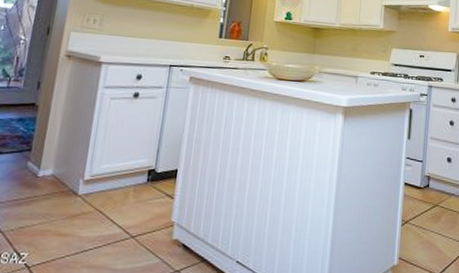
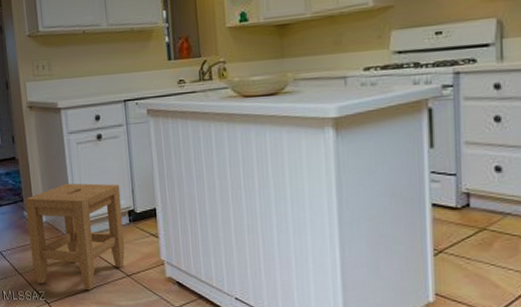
stool: none [21,136,146,253] -> present [24,183,125,291]

